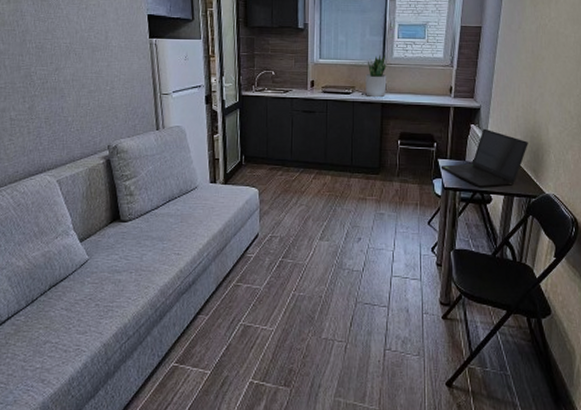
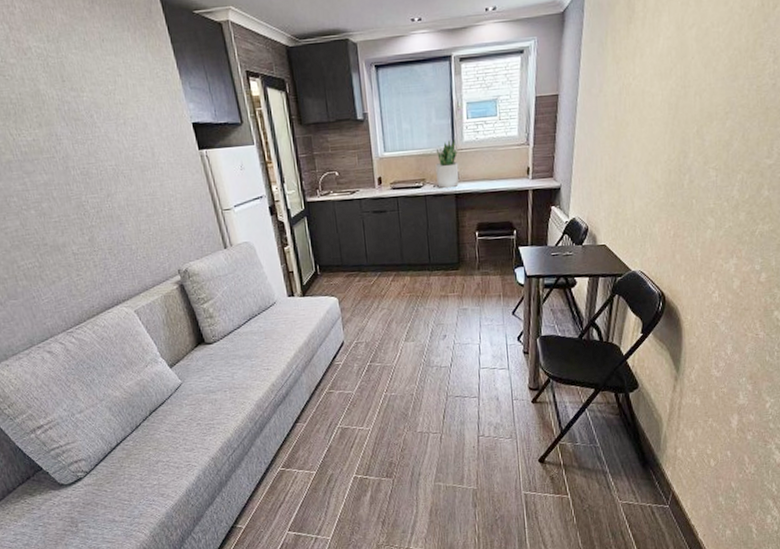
laptop: present [440,128,528,188] -> none [521,209,613,272]

